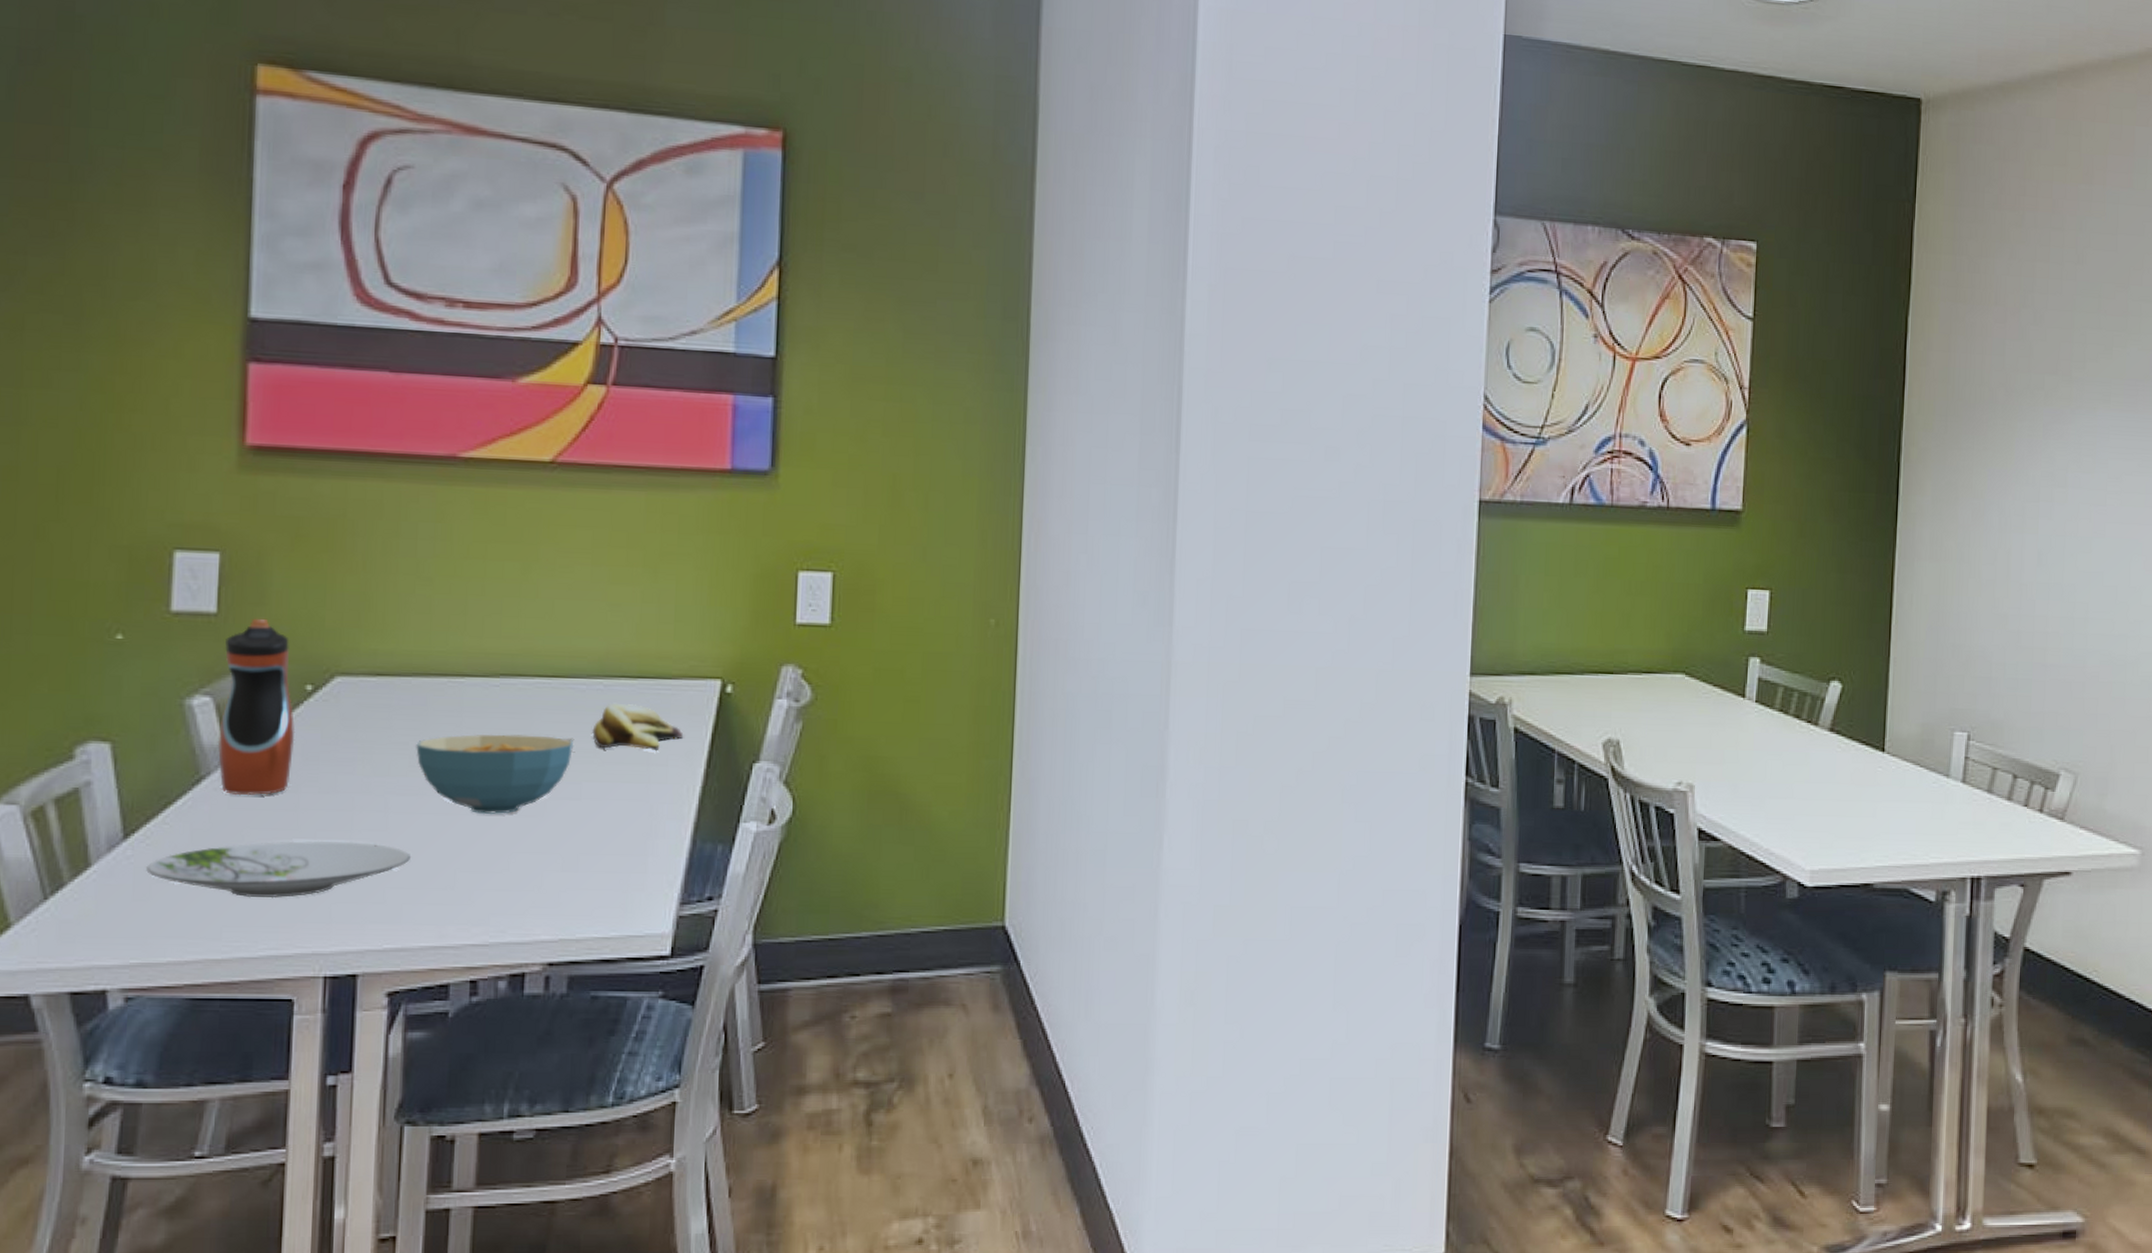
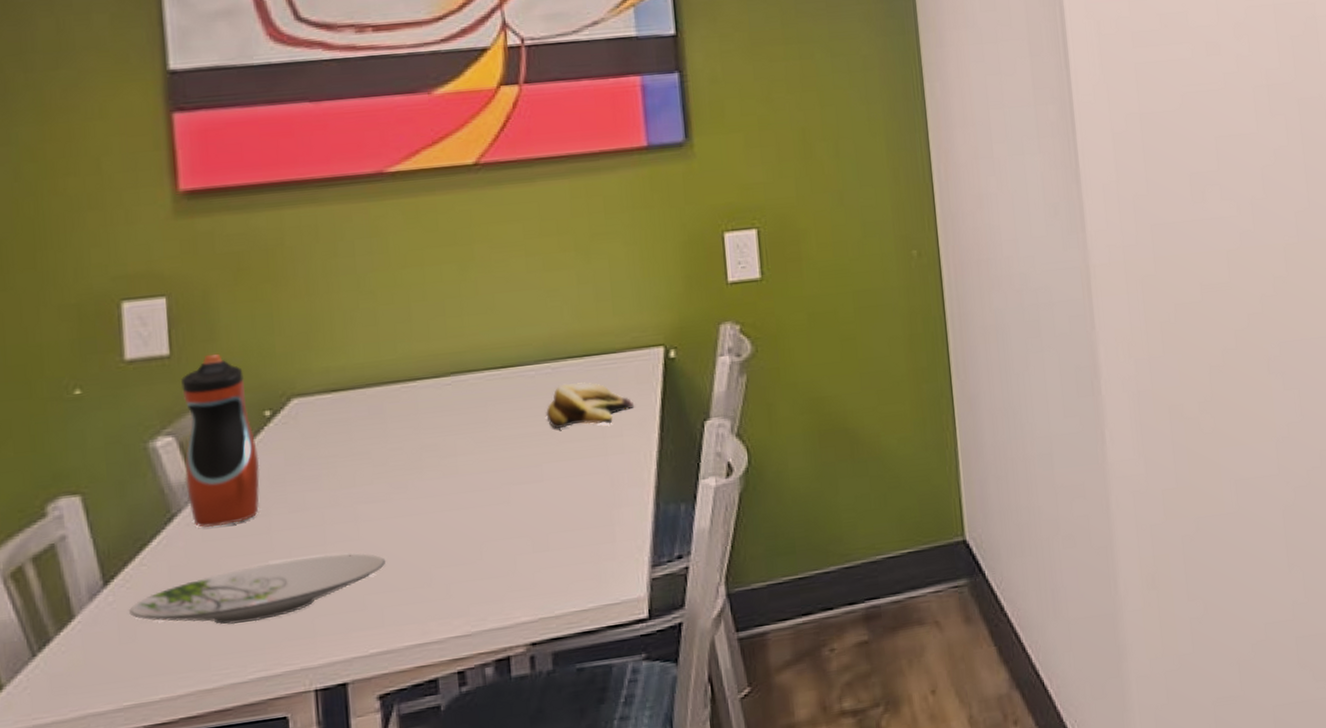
cereal bowl: present [416,734,574,815] -> none [378,424,530,510]

